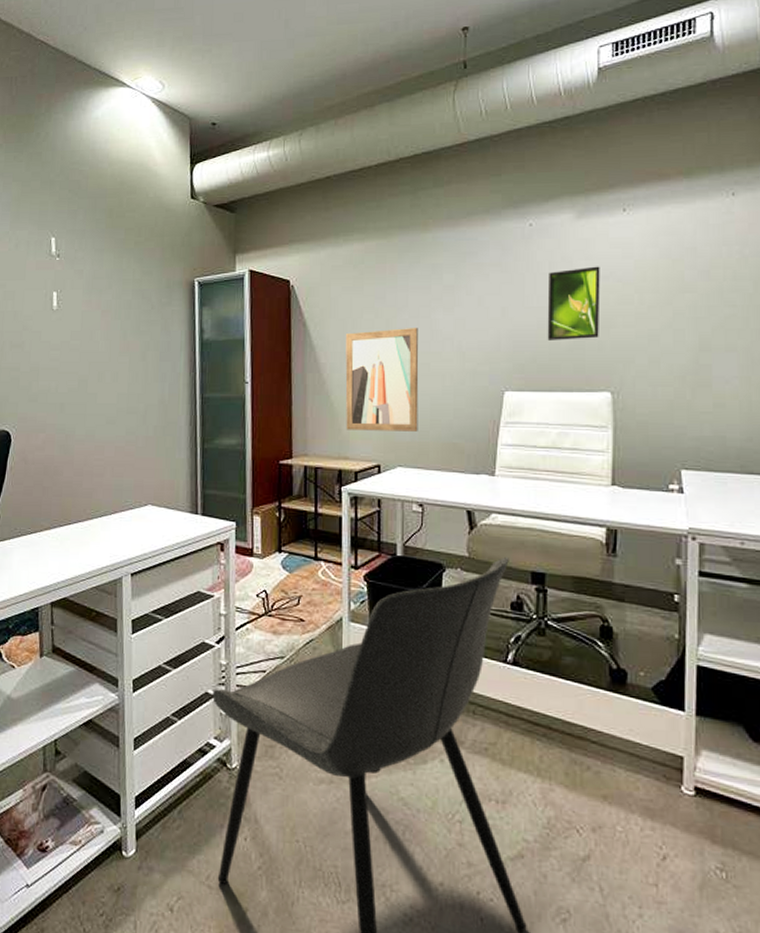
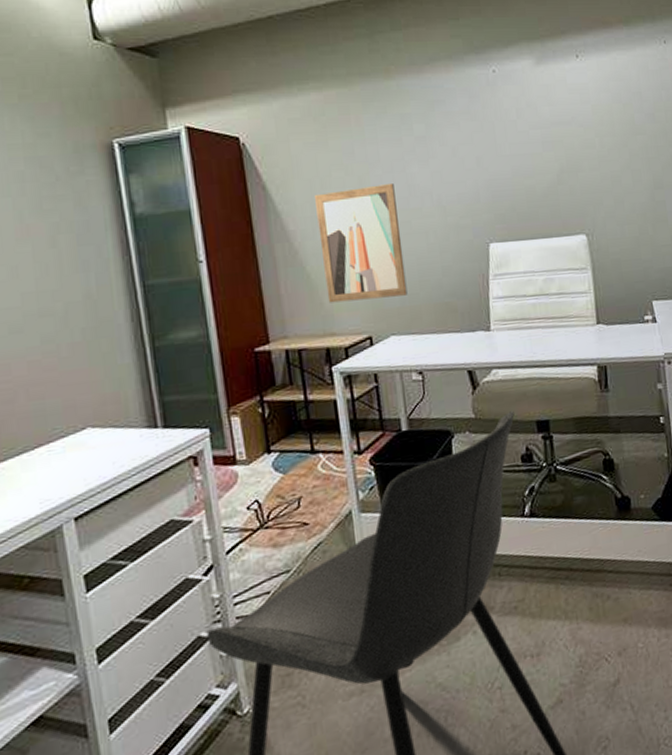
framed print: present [547,266,600,340] -> none [517,112,570,188]

